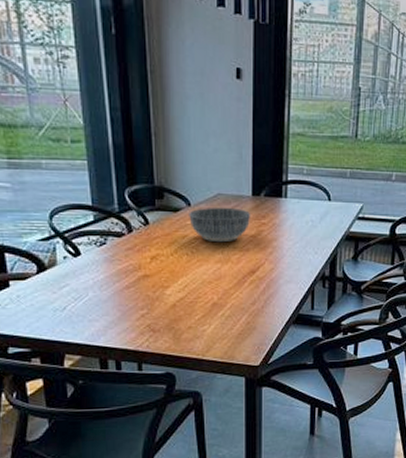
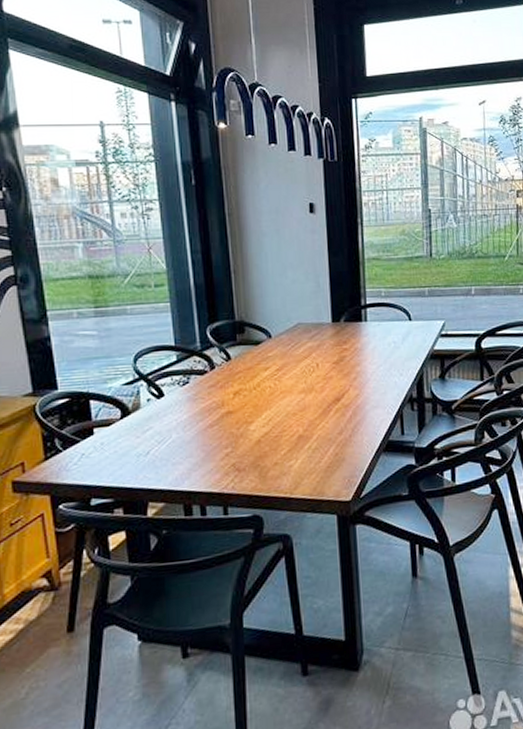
bowl: present [189,207,251,243] -> none [270,335,332,373]

